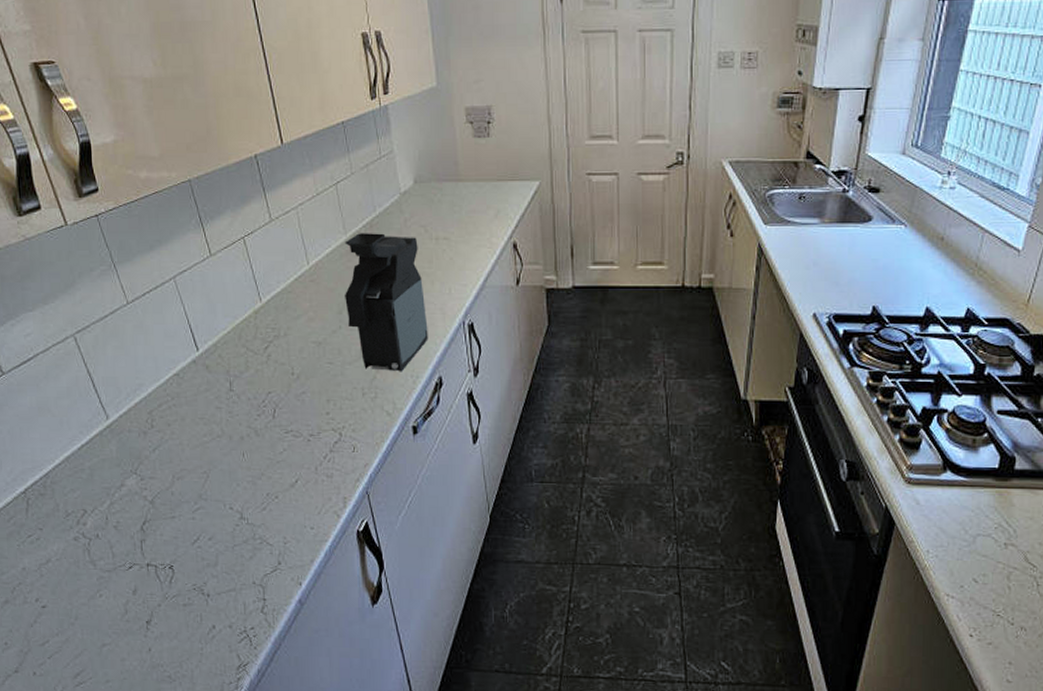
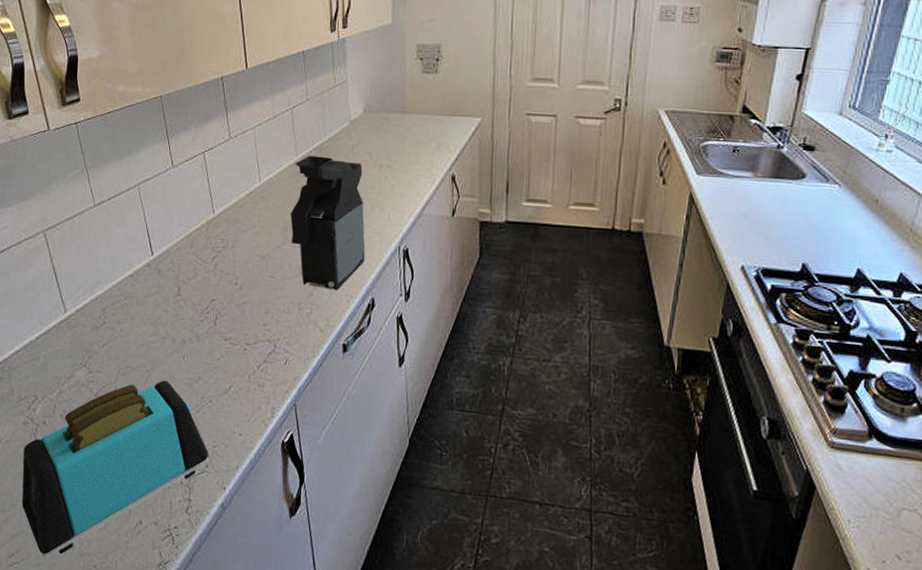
toaster: none [77,480,281,676] -> present [21,380,209,560]

